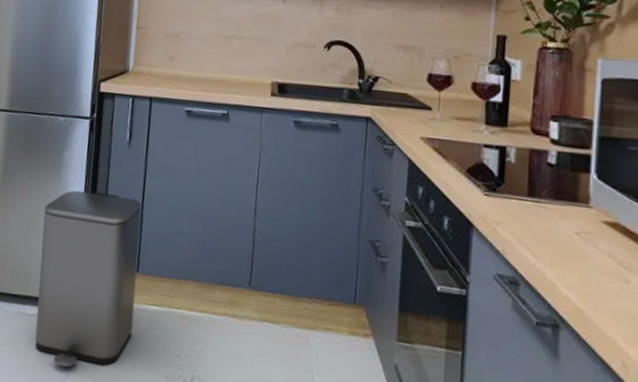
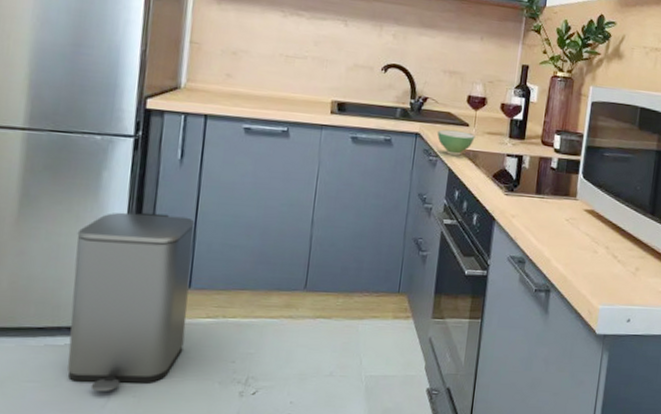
bowl: none [392,113,441,145] -> present [437,129,475,156]

